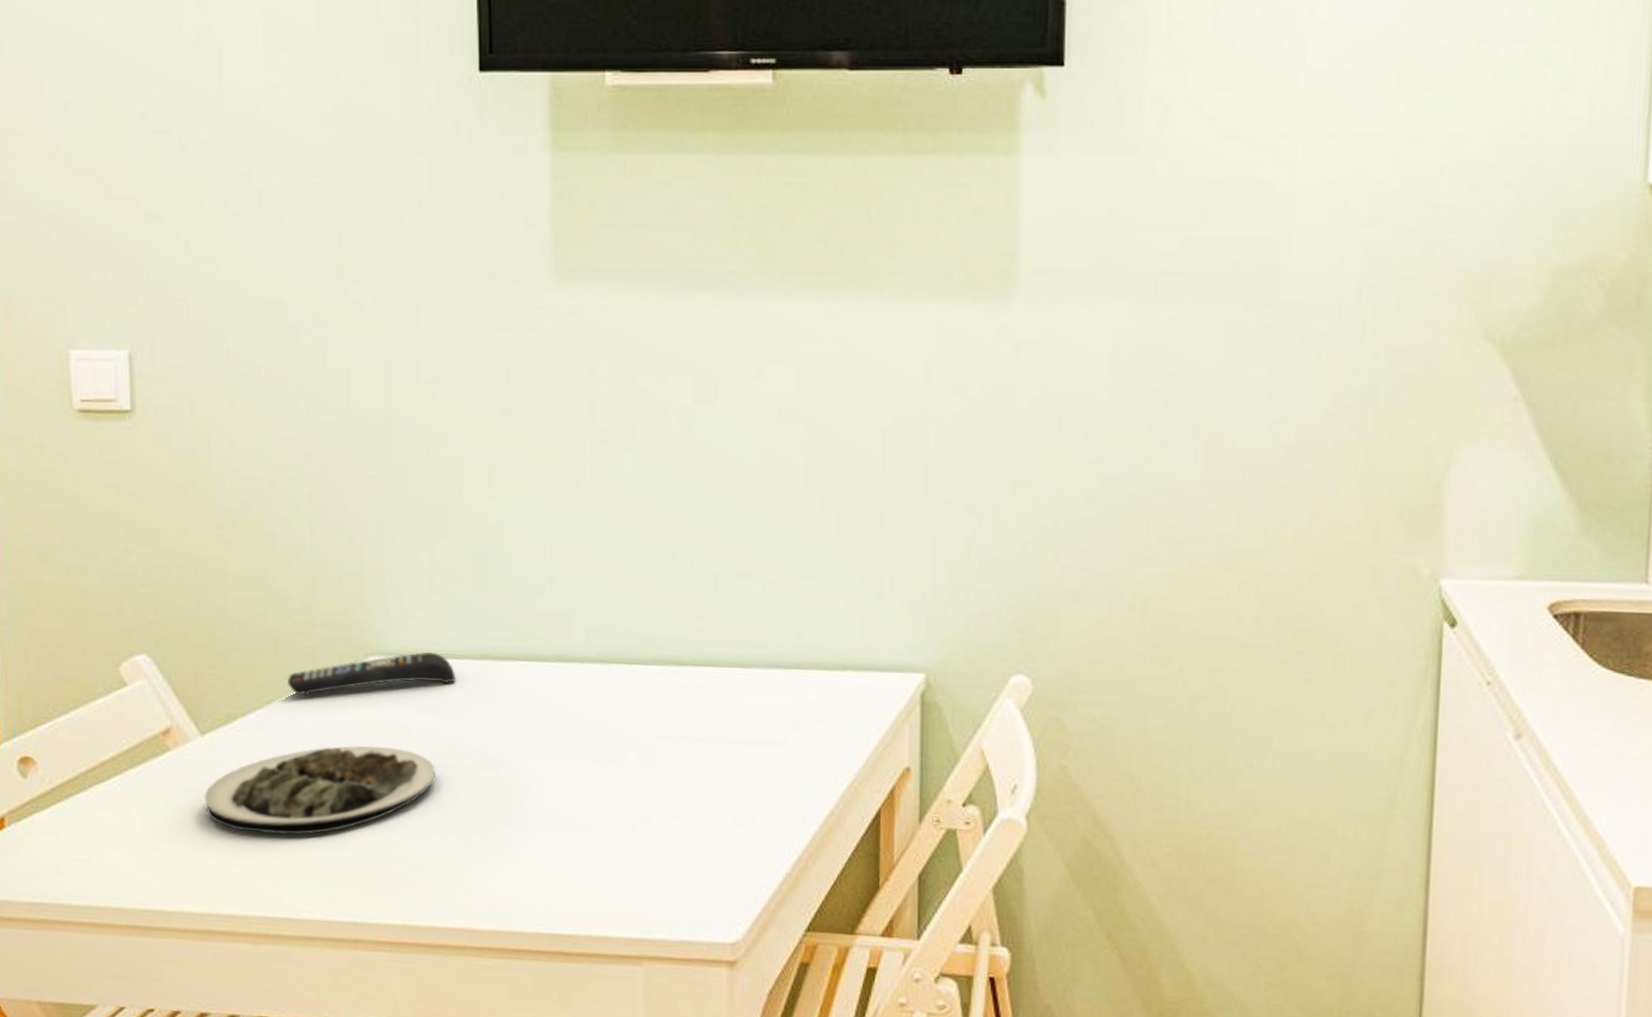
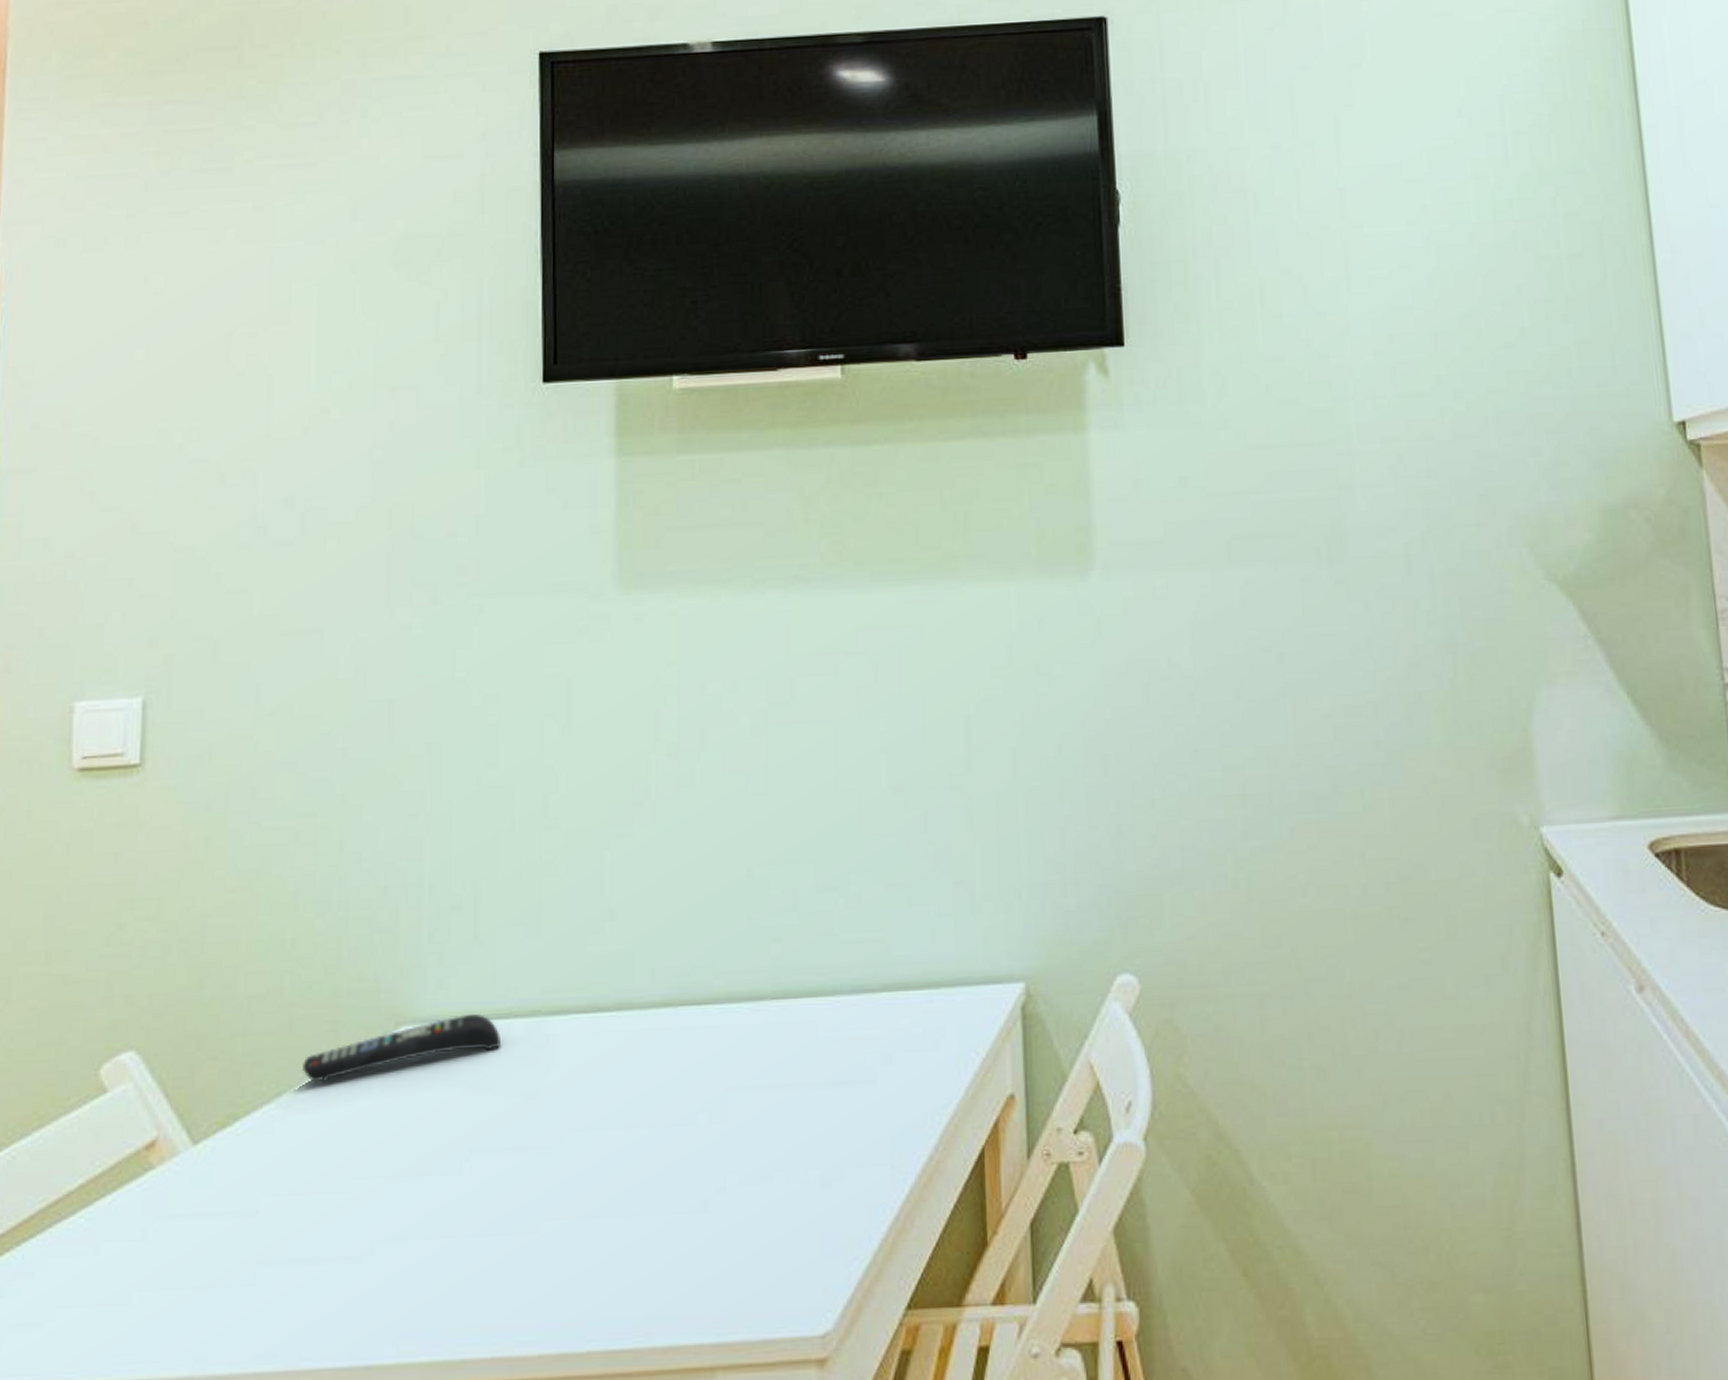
plate: present [204,746,436,835] -> none [191,1135,474,1263]

